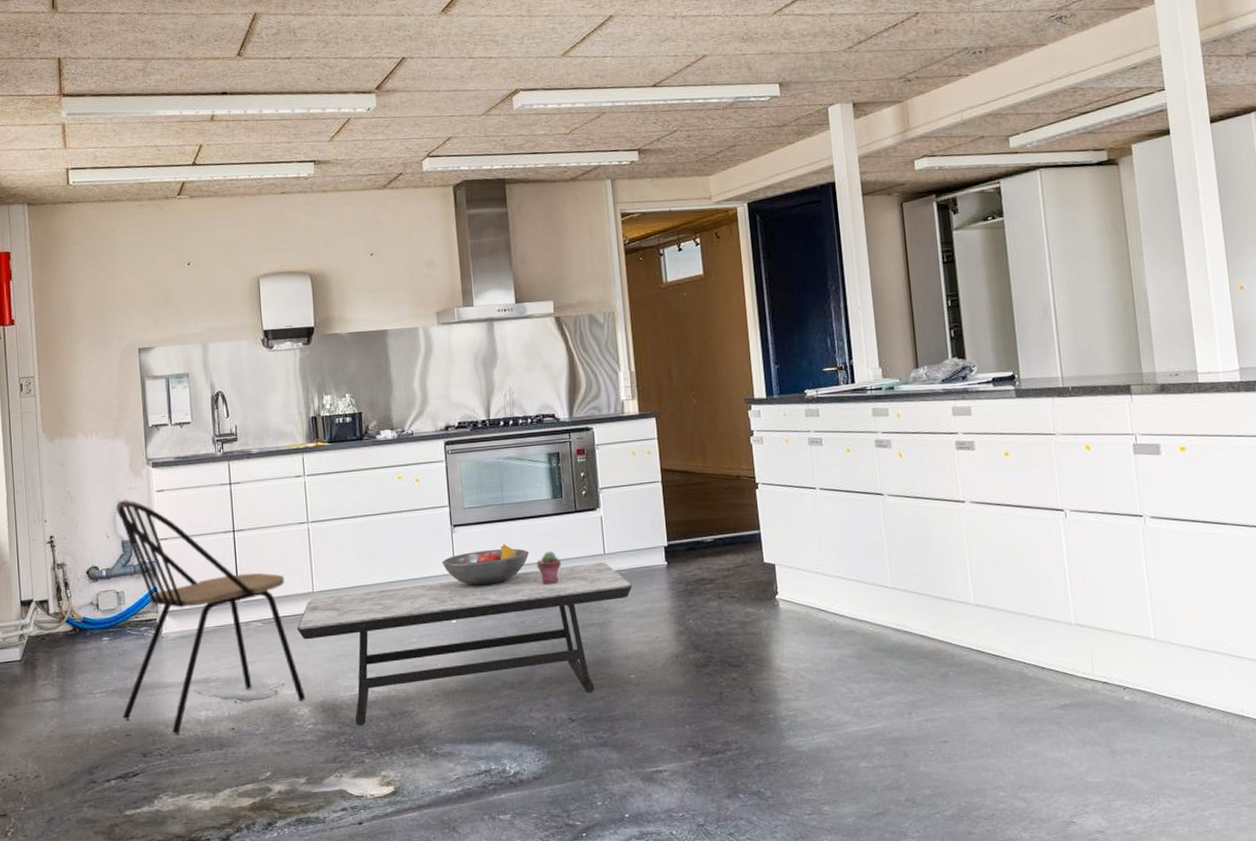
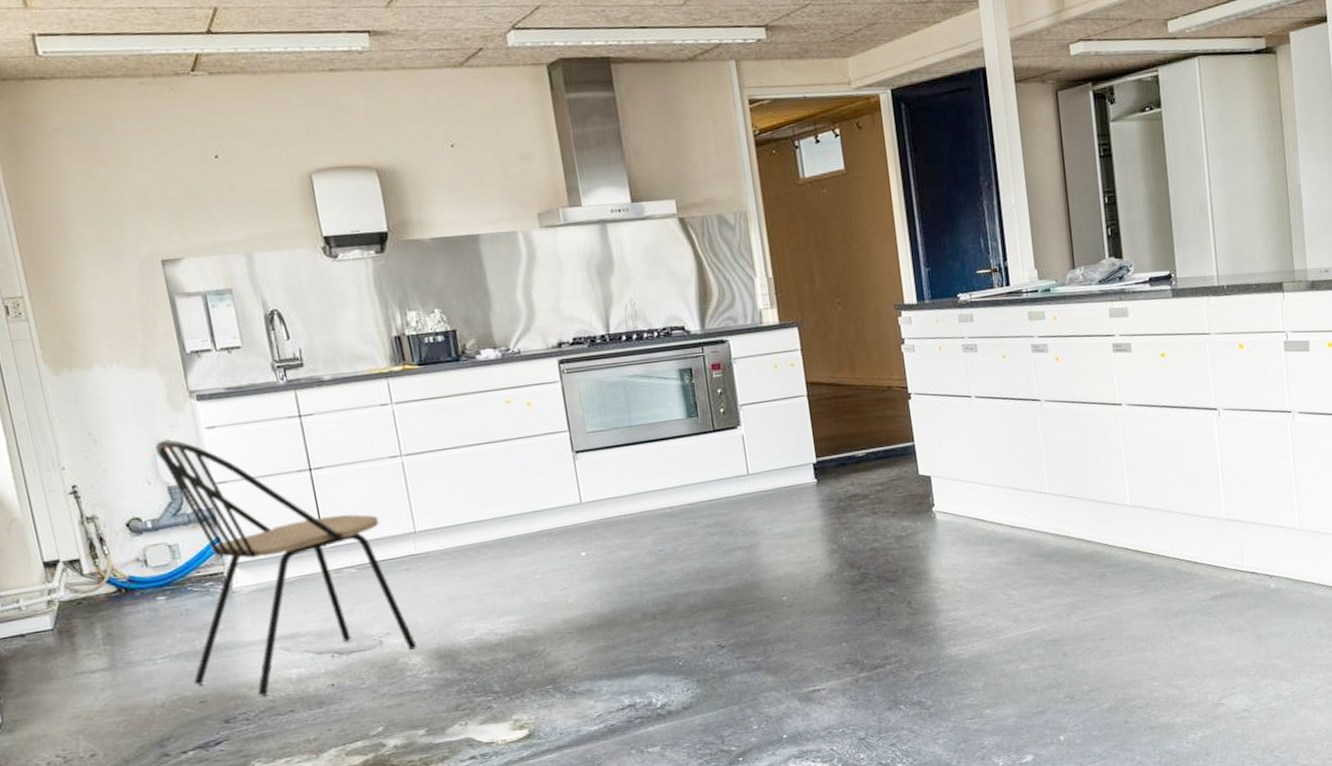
coffee table: present [296,562,633,725] -> none [398,483,781,670]
fruit bowl: present [441,544,530,586] -> none [564,469,665,515]
potted succulent: present [536,550,561,586] -> none [673,473,701,511]

